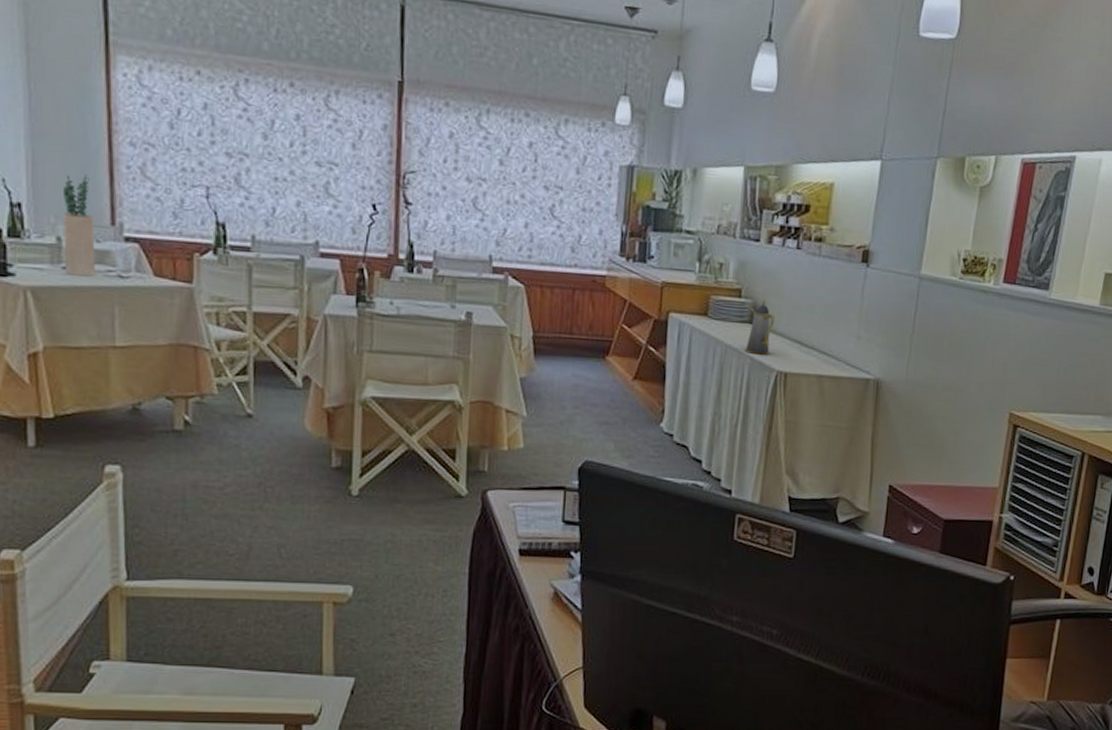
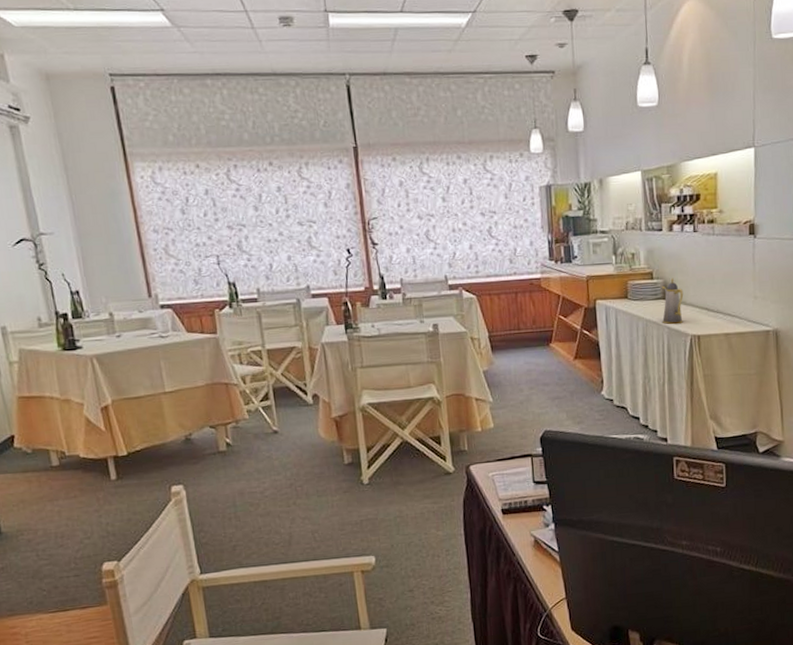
vase: present [63,174,95,277] -> none [109,260,142,342]

